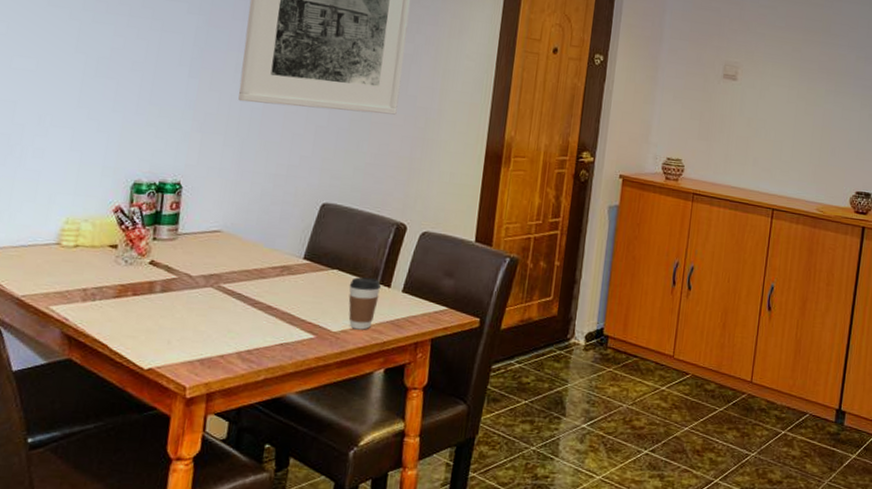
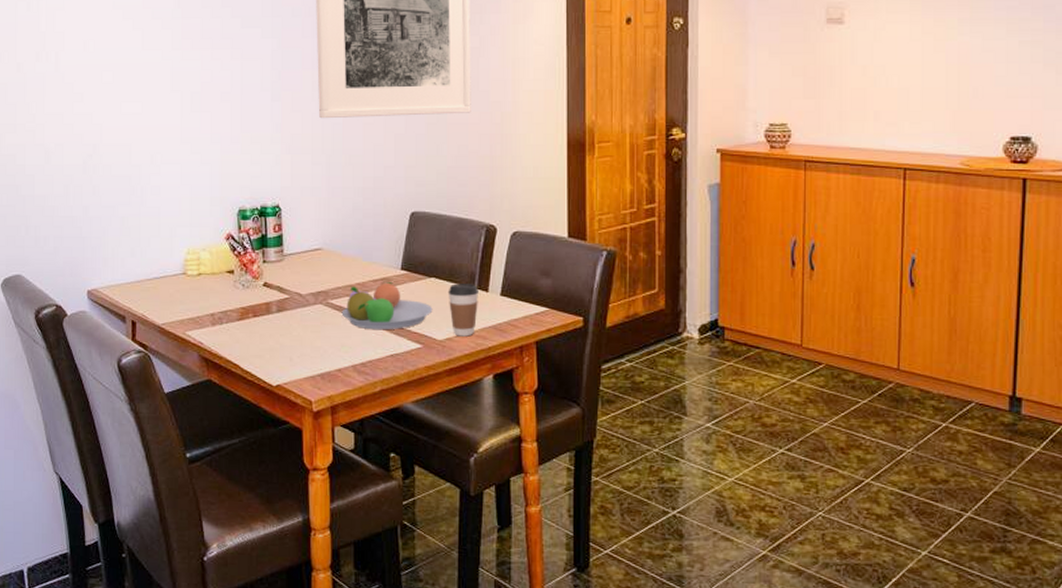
fruit bowl: none [233,270,332,319] -> present [341,282,433,330]

